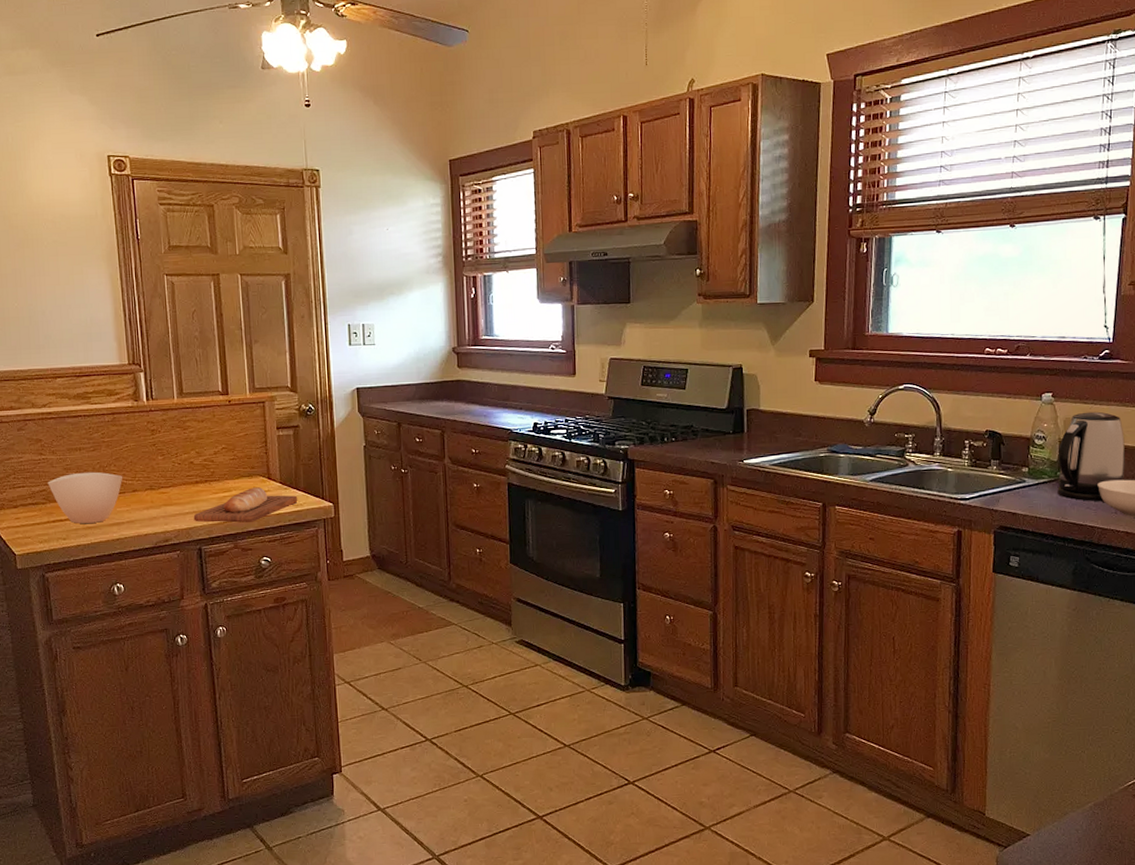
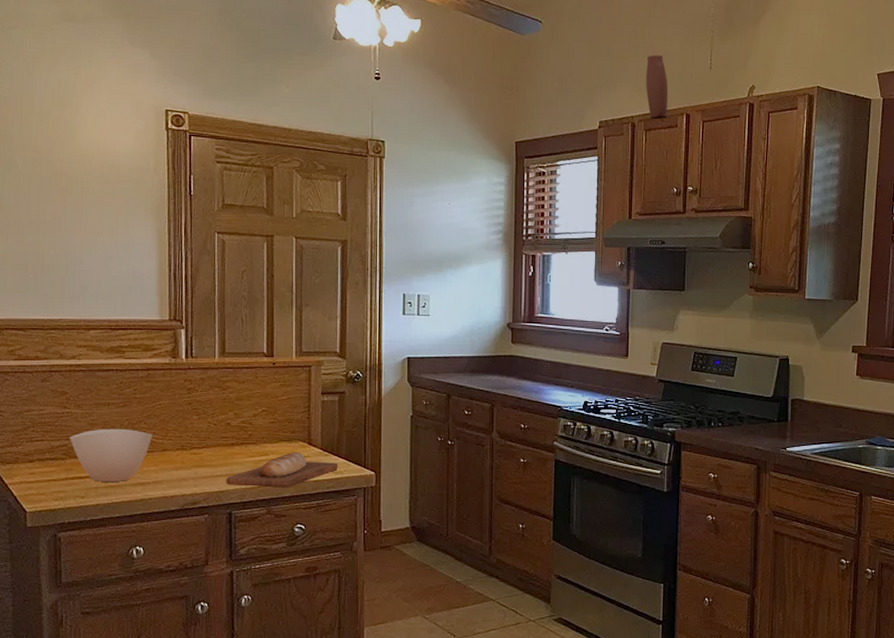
vase: none [578,55,604,125] -> present [645,55,668,120]

